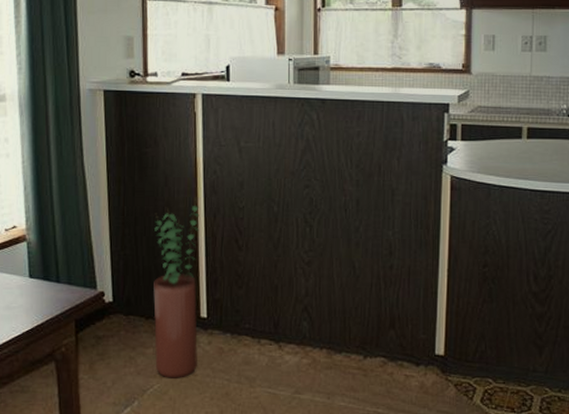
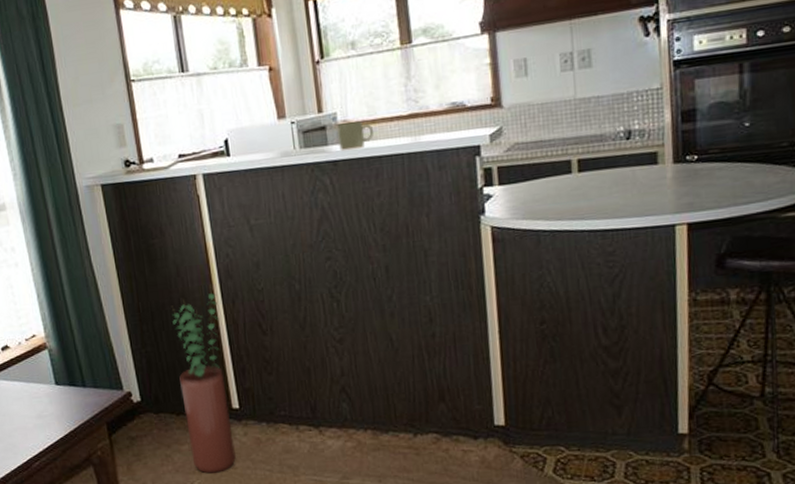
mug: none [328,67,360,92] -> present [336,121,373,152]

